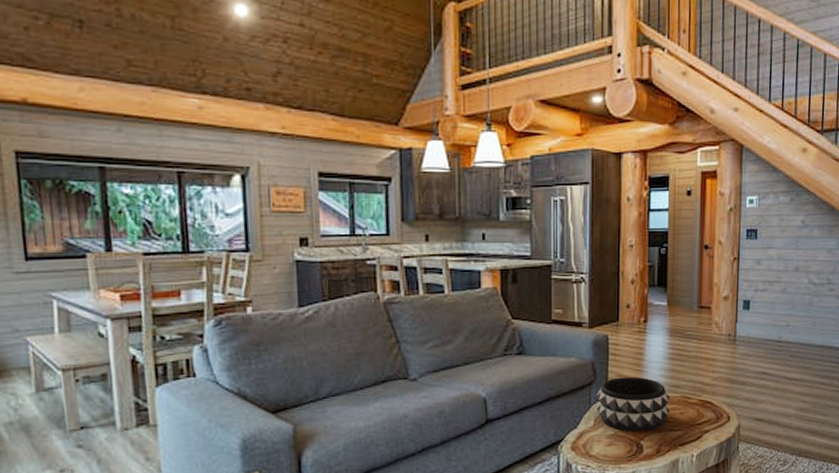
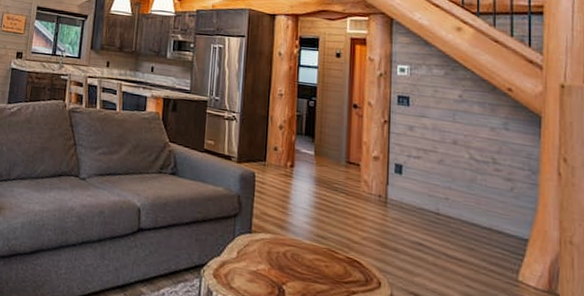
decorative bowl: present [596,376,671,432] -> none [240,215,316,277]

